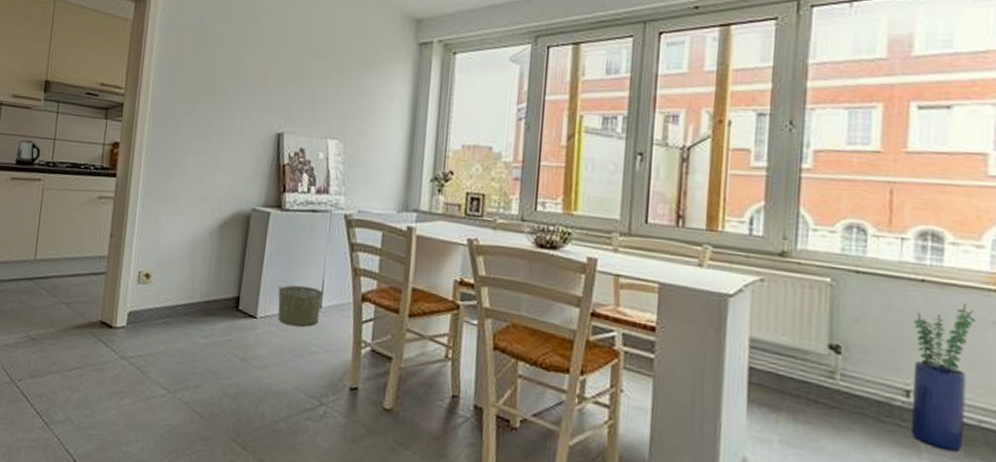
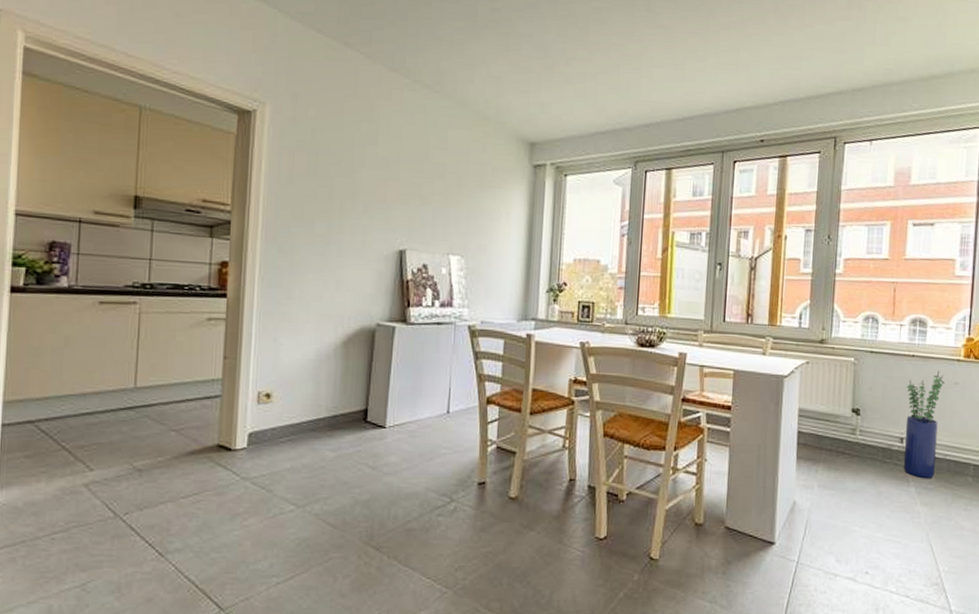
kettle: present [15,140,41,167] -> none [103,261,135,290]
basket: present [278,285,325,327] -> none [406,394,451,432]

